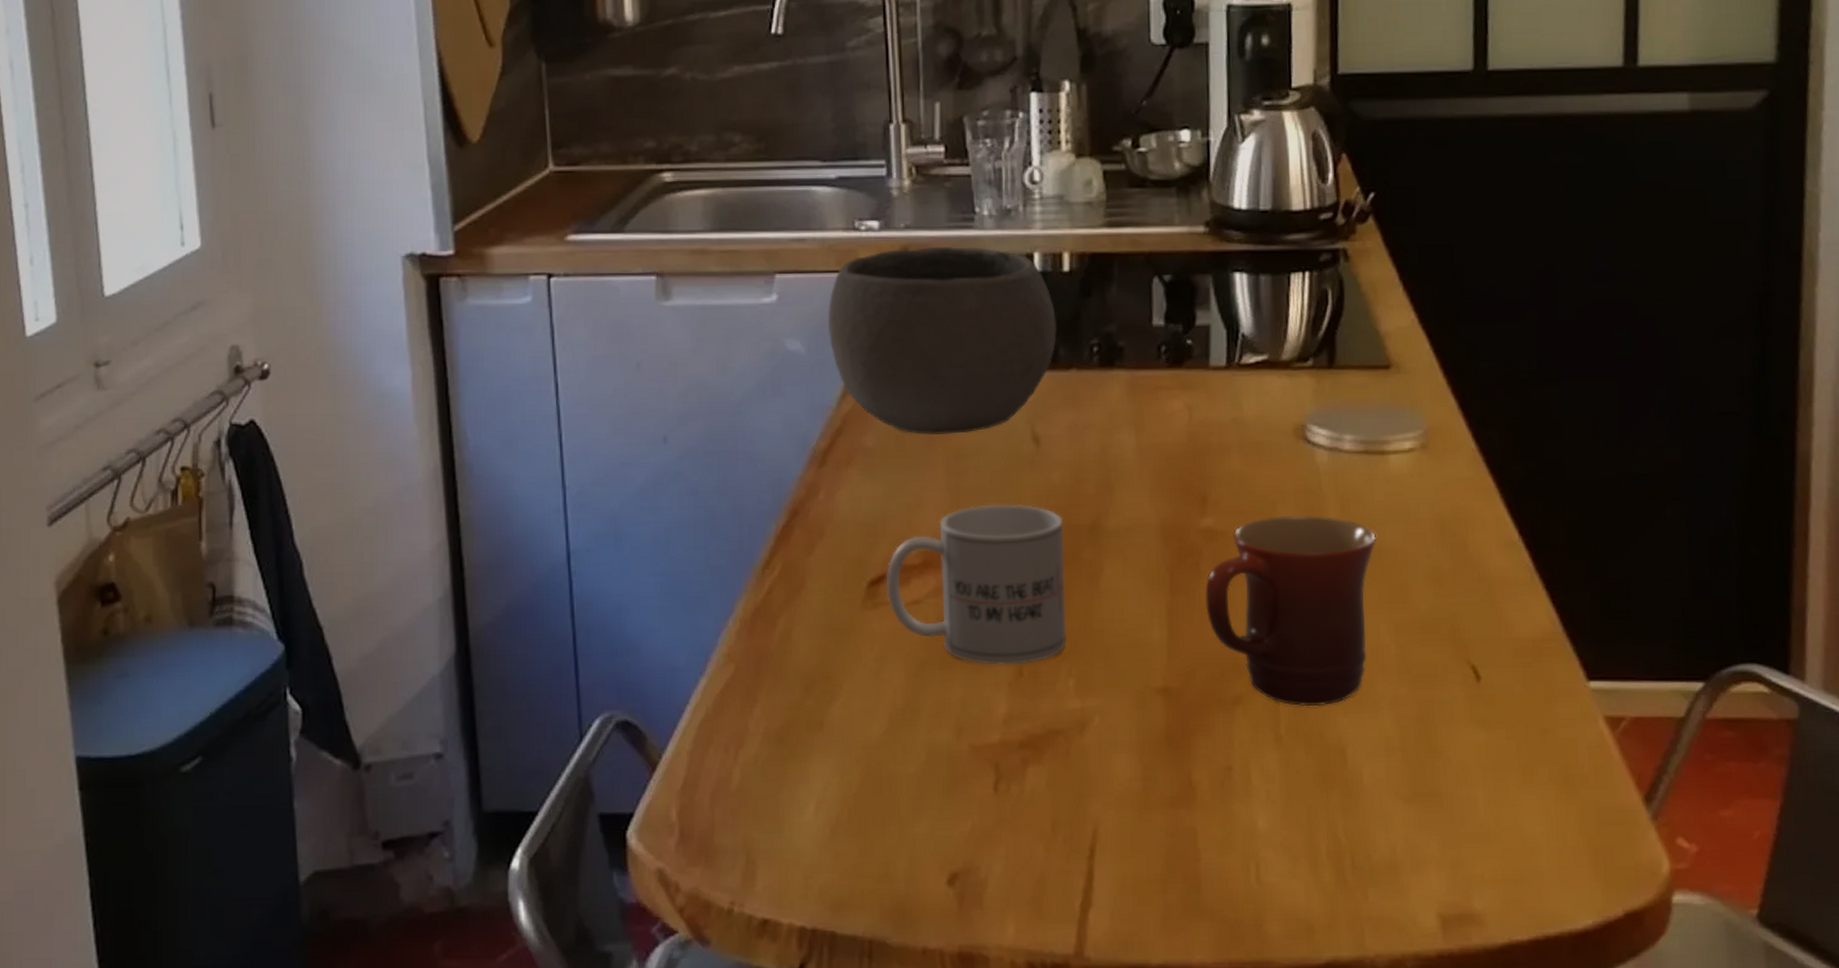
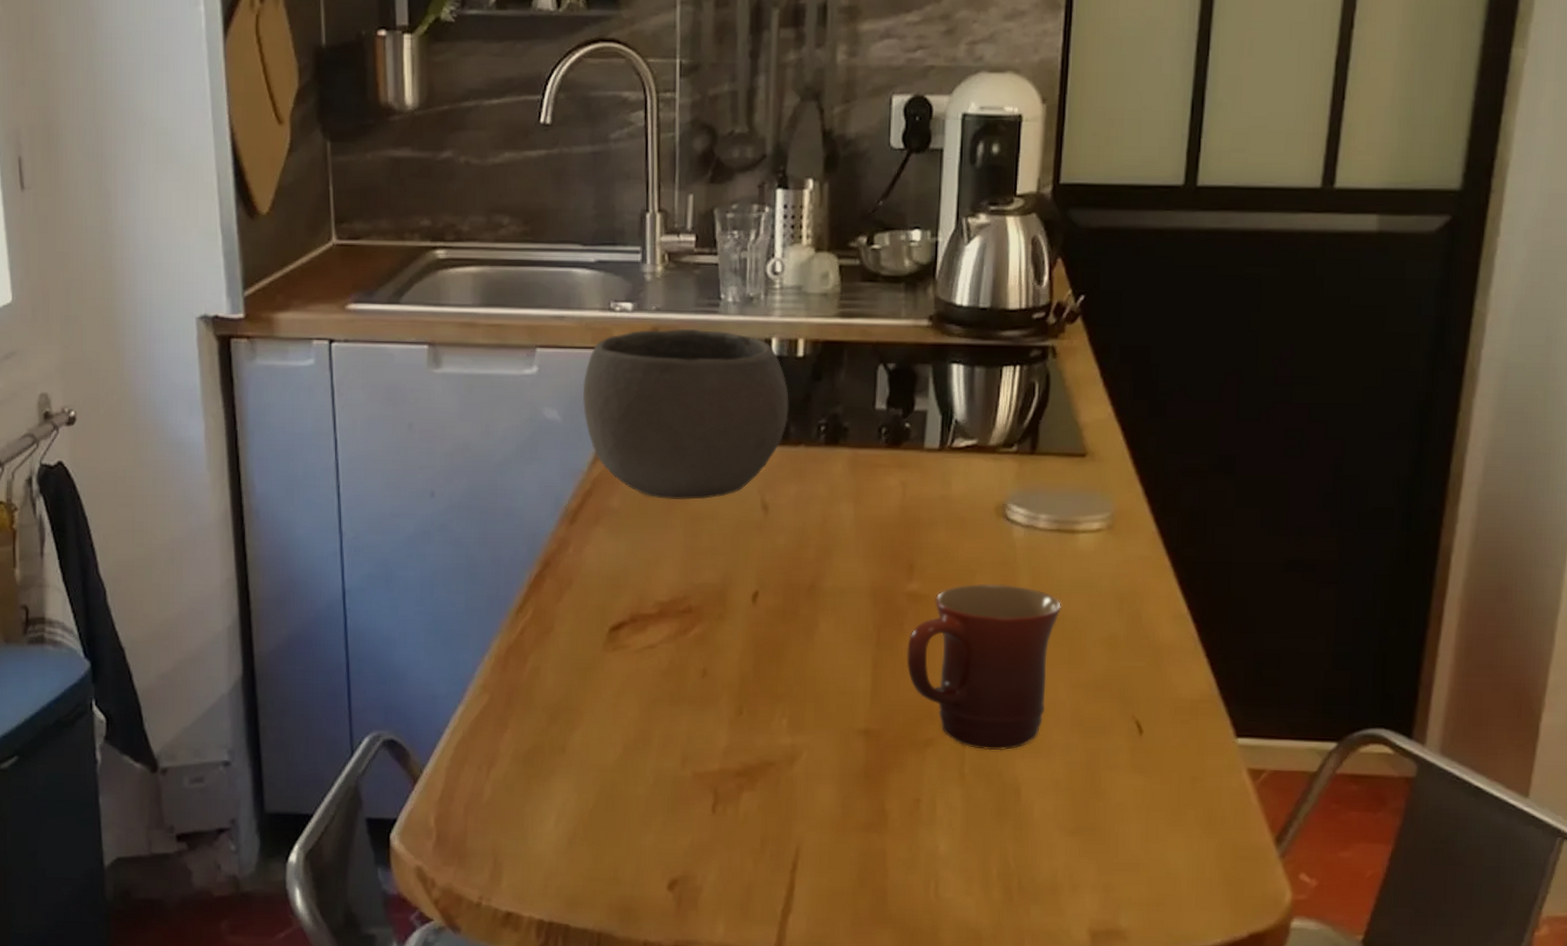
mug: present [885,504,1066,665] -> none [625,563,785,705]

